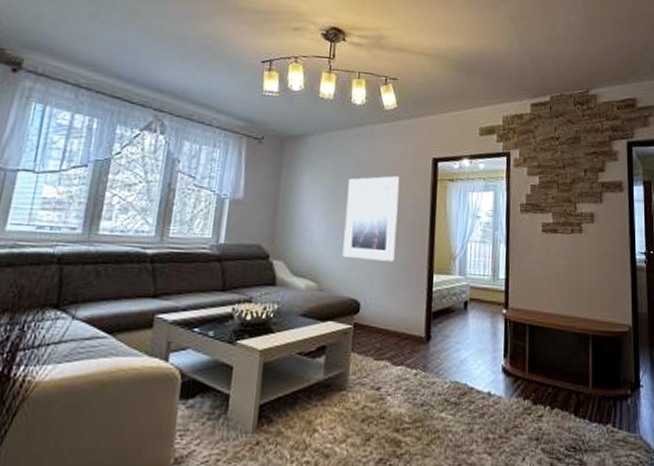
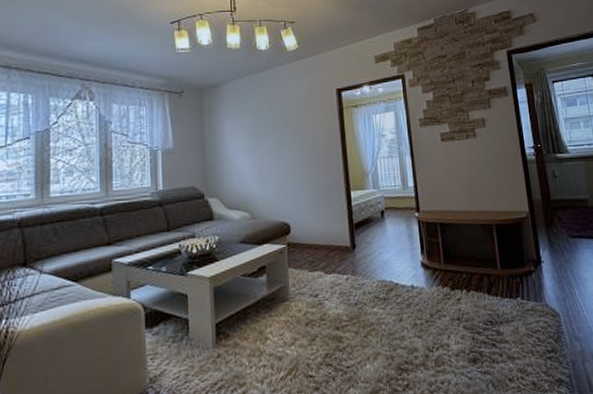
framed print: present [342,176,400,262] -> none [265,109,315,187]

